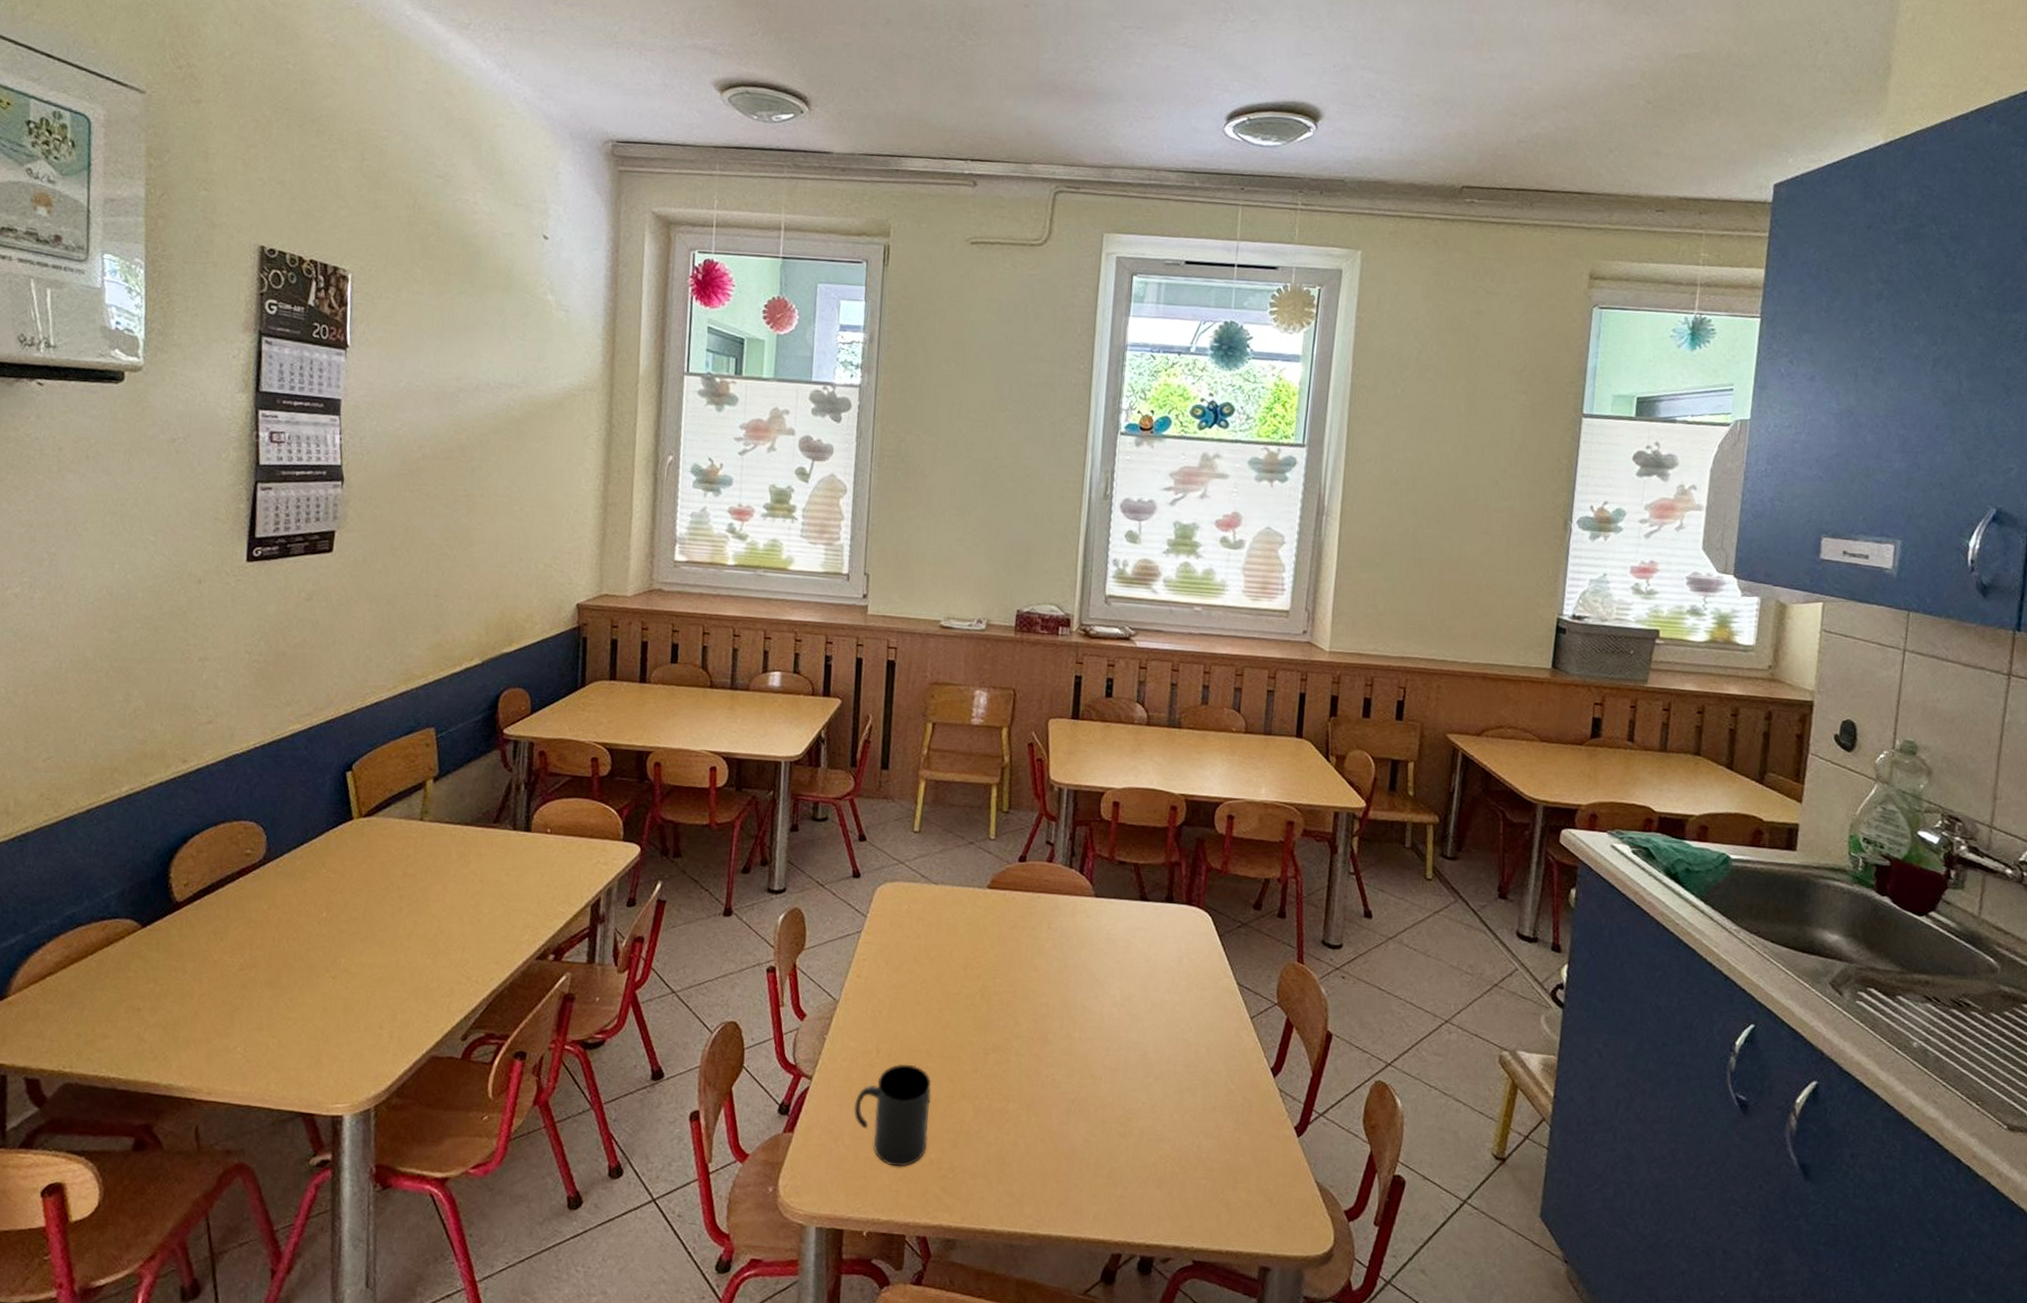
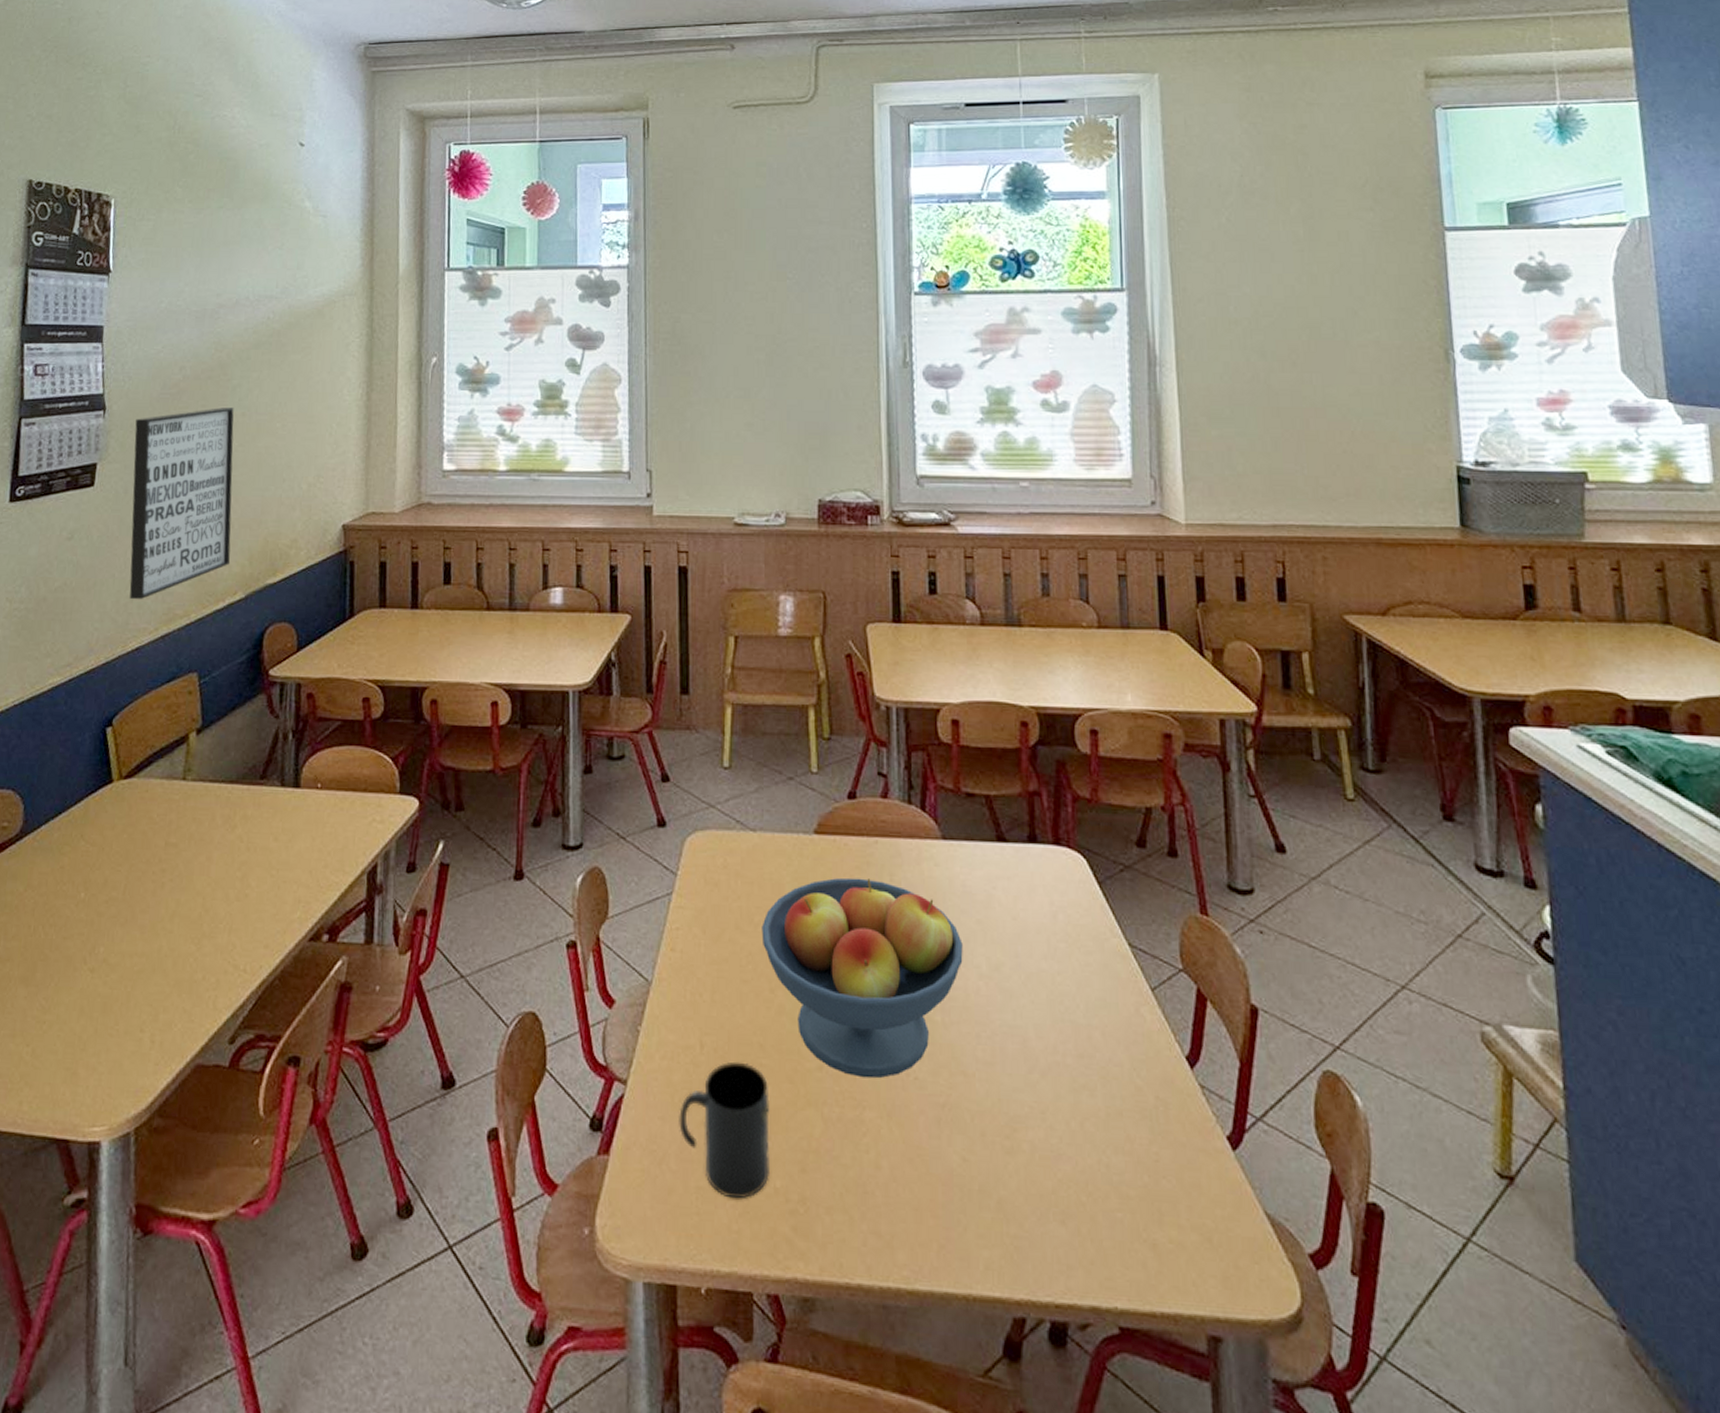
wall art: none [368,487,473,660] -> present [129,407,234,600]
fruit bowl: none [935,924,1103,1079] -> present [761,877,963,1079]

